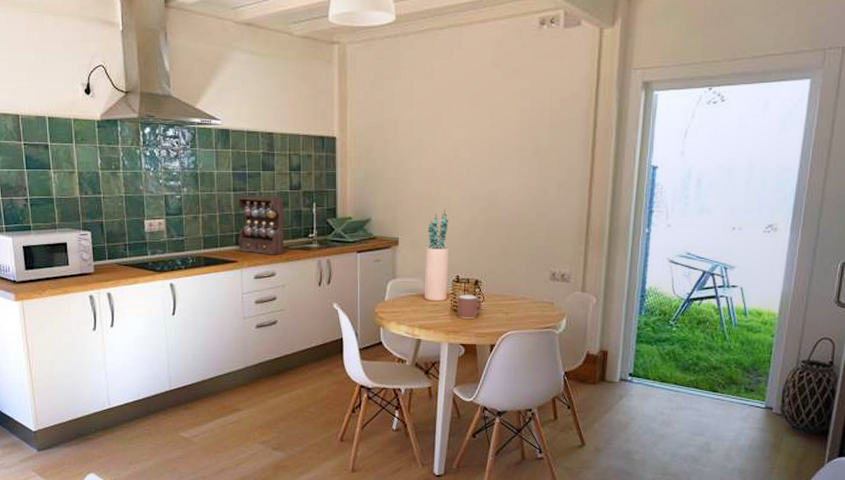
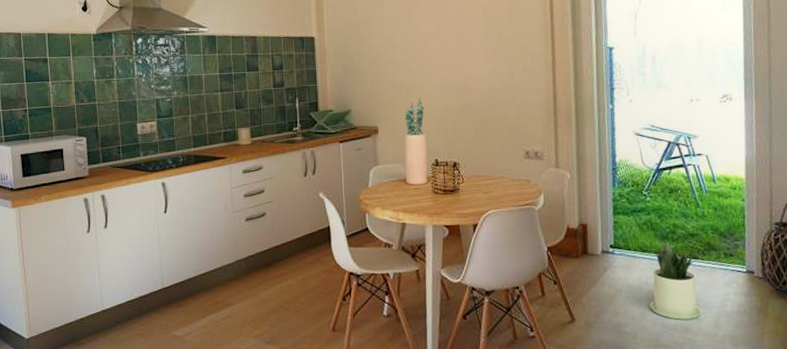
spice rack: present [237,195,284,255] -> none [225,94,270,150]
mug: present [457,295,482,320] -> none [437,177,462,201]
planter: none [662,373,715,451] -> present [649,242,701,320]

